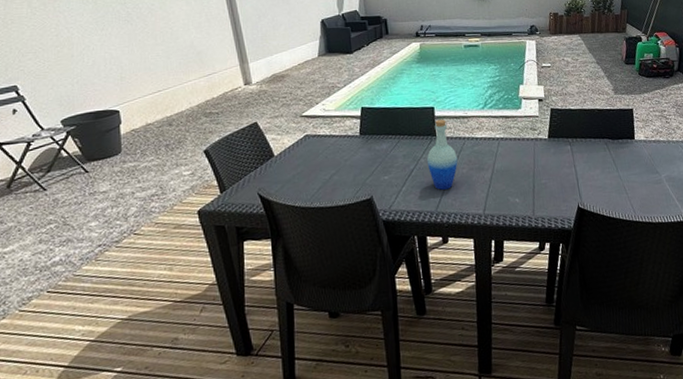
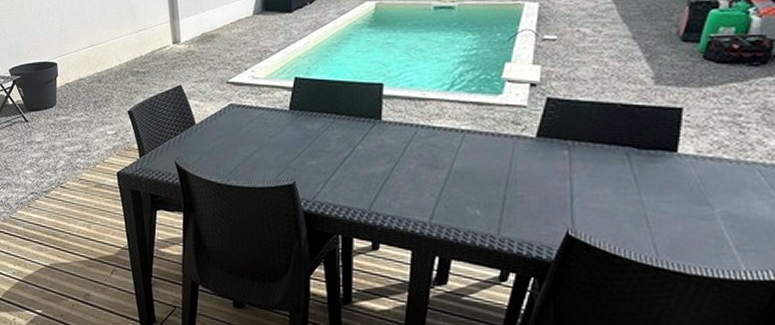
bottle: present [426,119,458,190] -> none [365,100,405,186]

